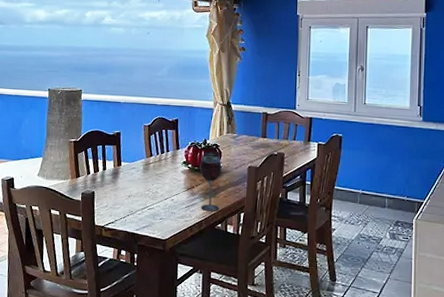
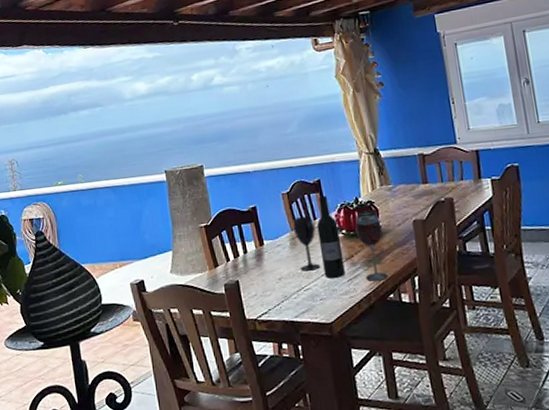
wine glass: none [148,147,166,194] -> present [293,215,321,271]
wine bottle: none [167,133,186,203] -> present [317,195,345,278]

